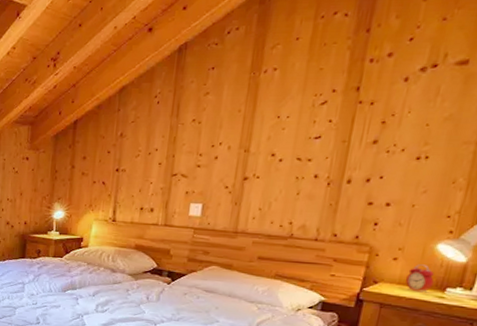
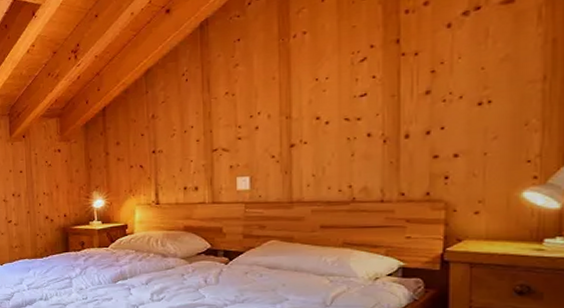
alarm clock: present [405,264,434,293] -> none [495,215,527,247]

